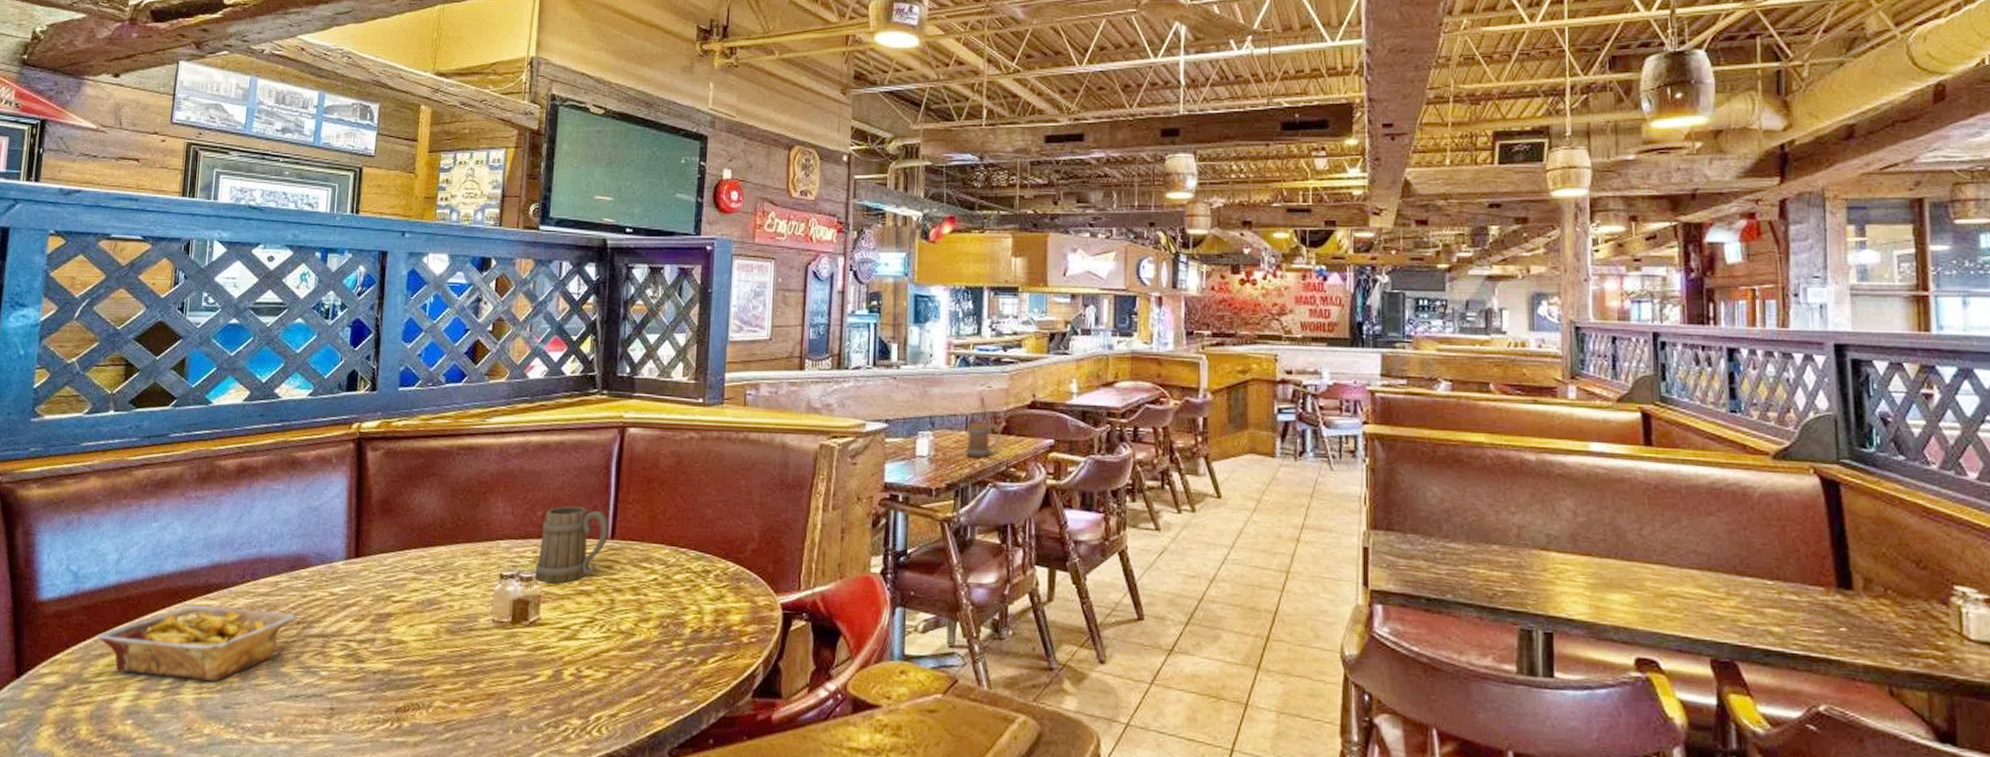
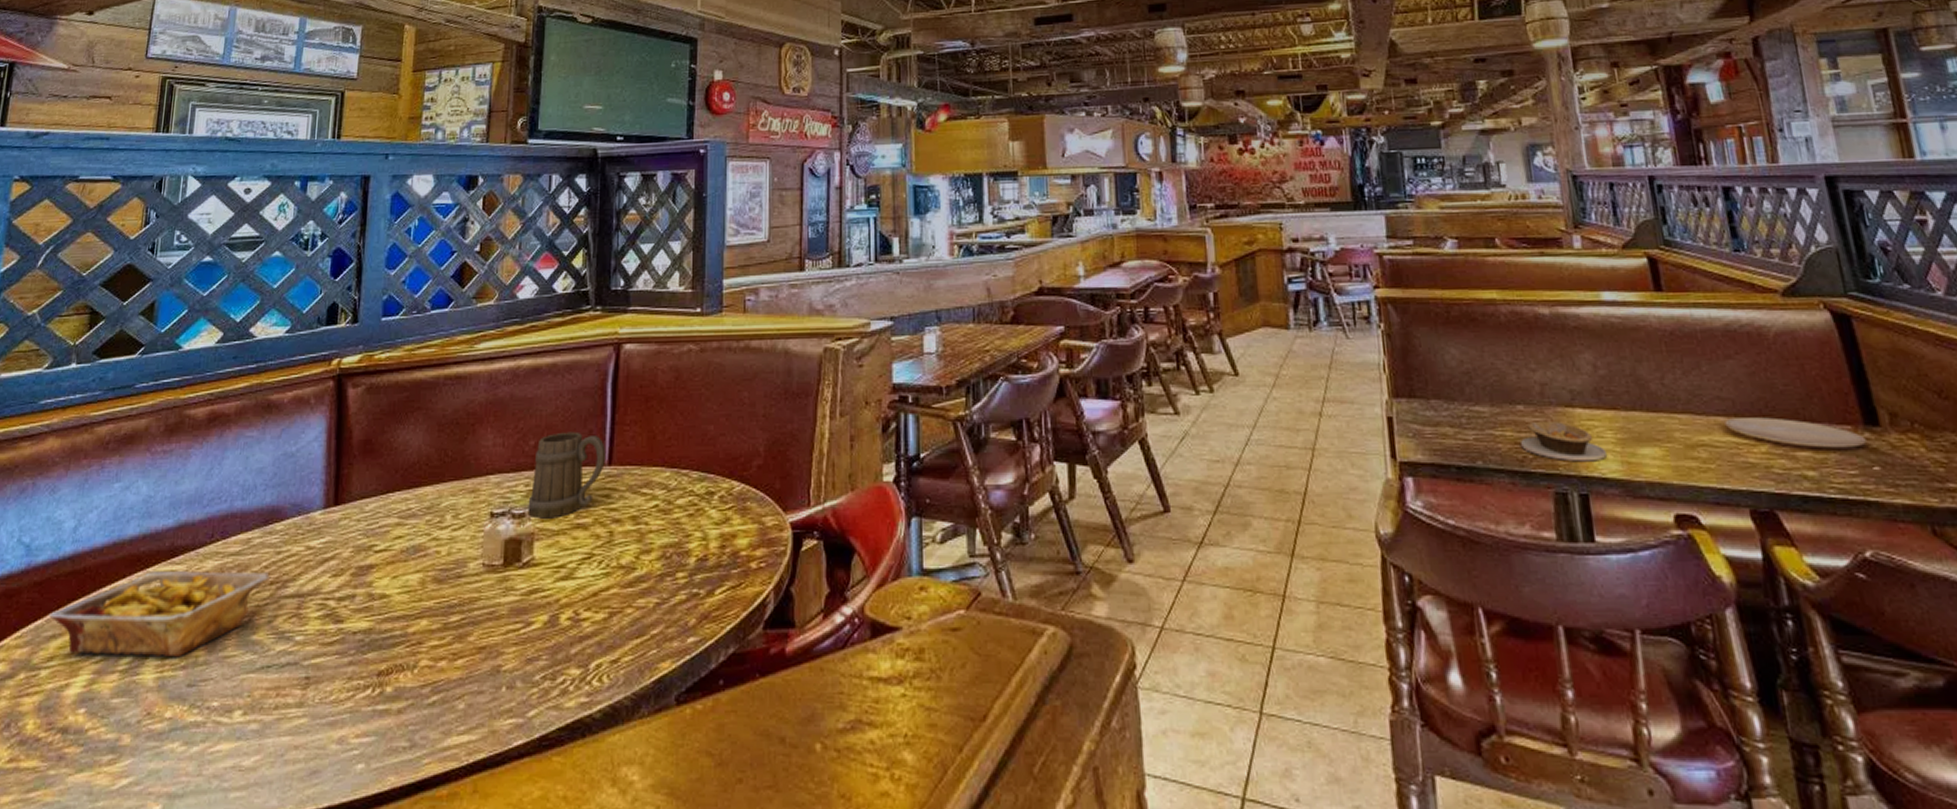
beer mug: present [965,423,1001,460] -> none [974,313,1010,353]
french fries: none [1491,562,1575,603] -> present [1520,422,1607,462]
plate: none [1697,572,1837,609] -> present [1724,417,1866,449]

